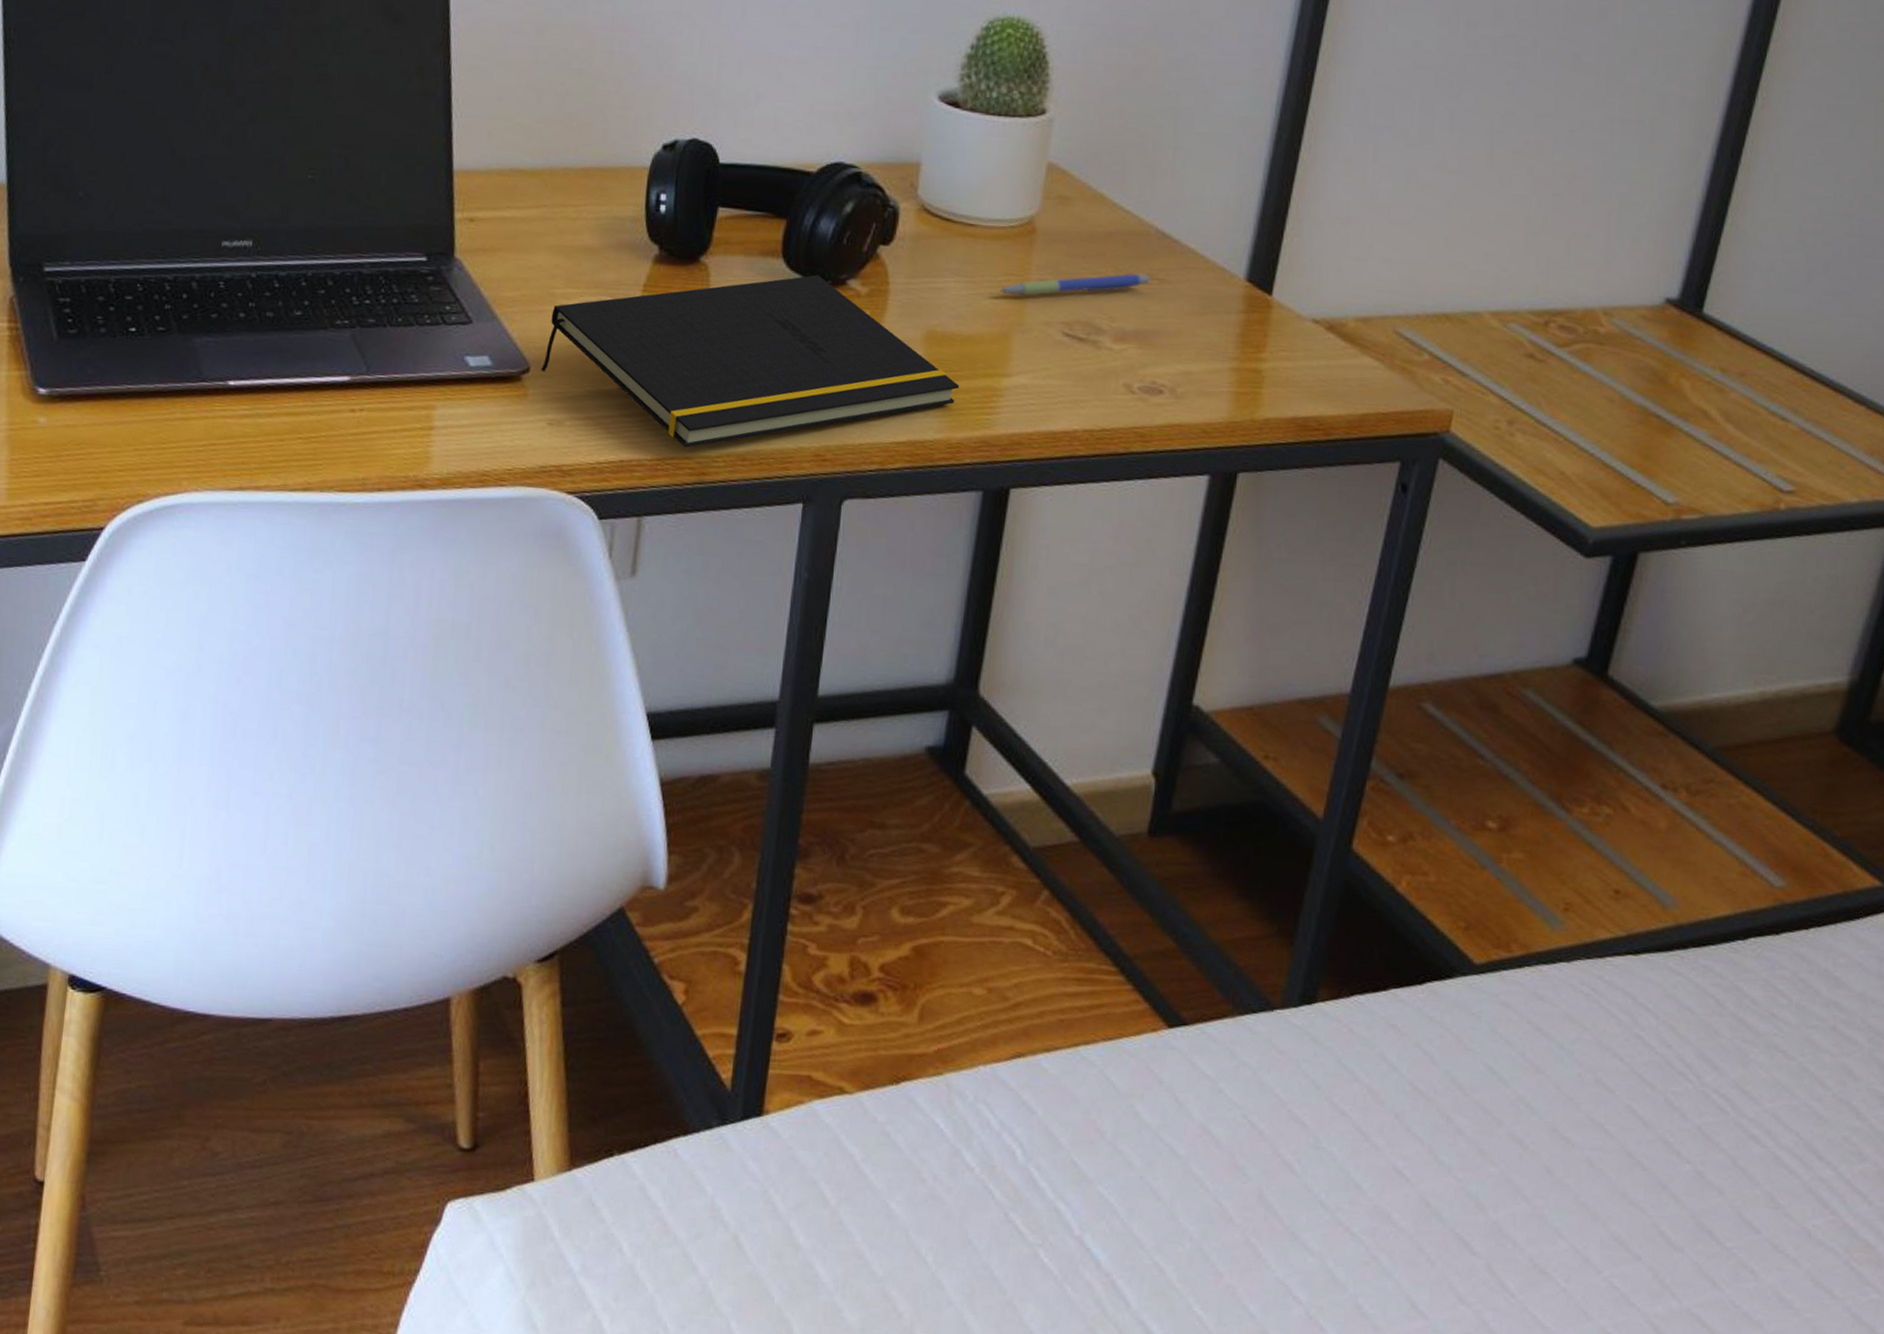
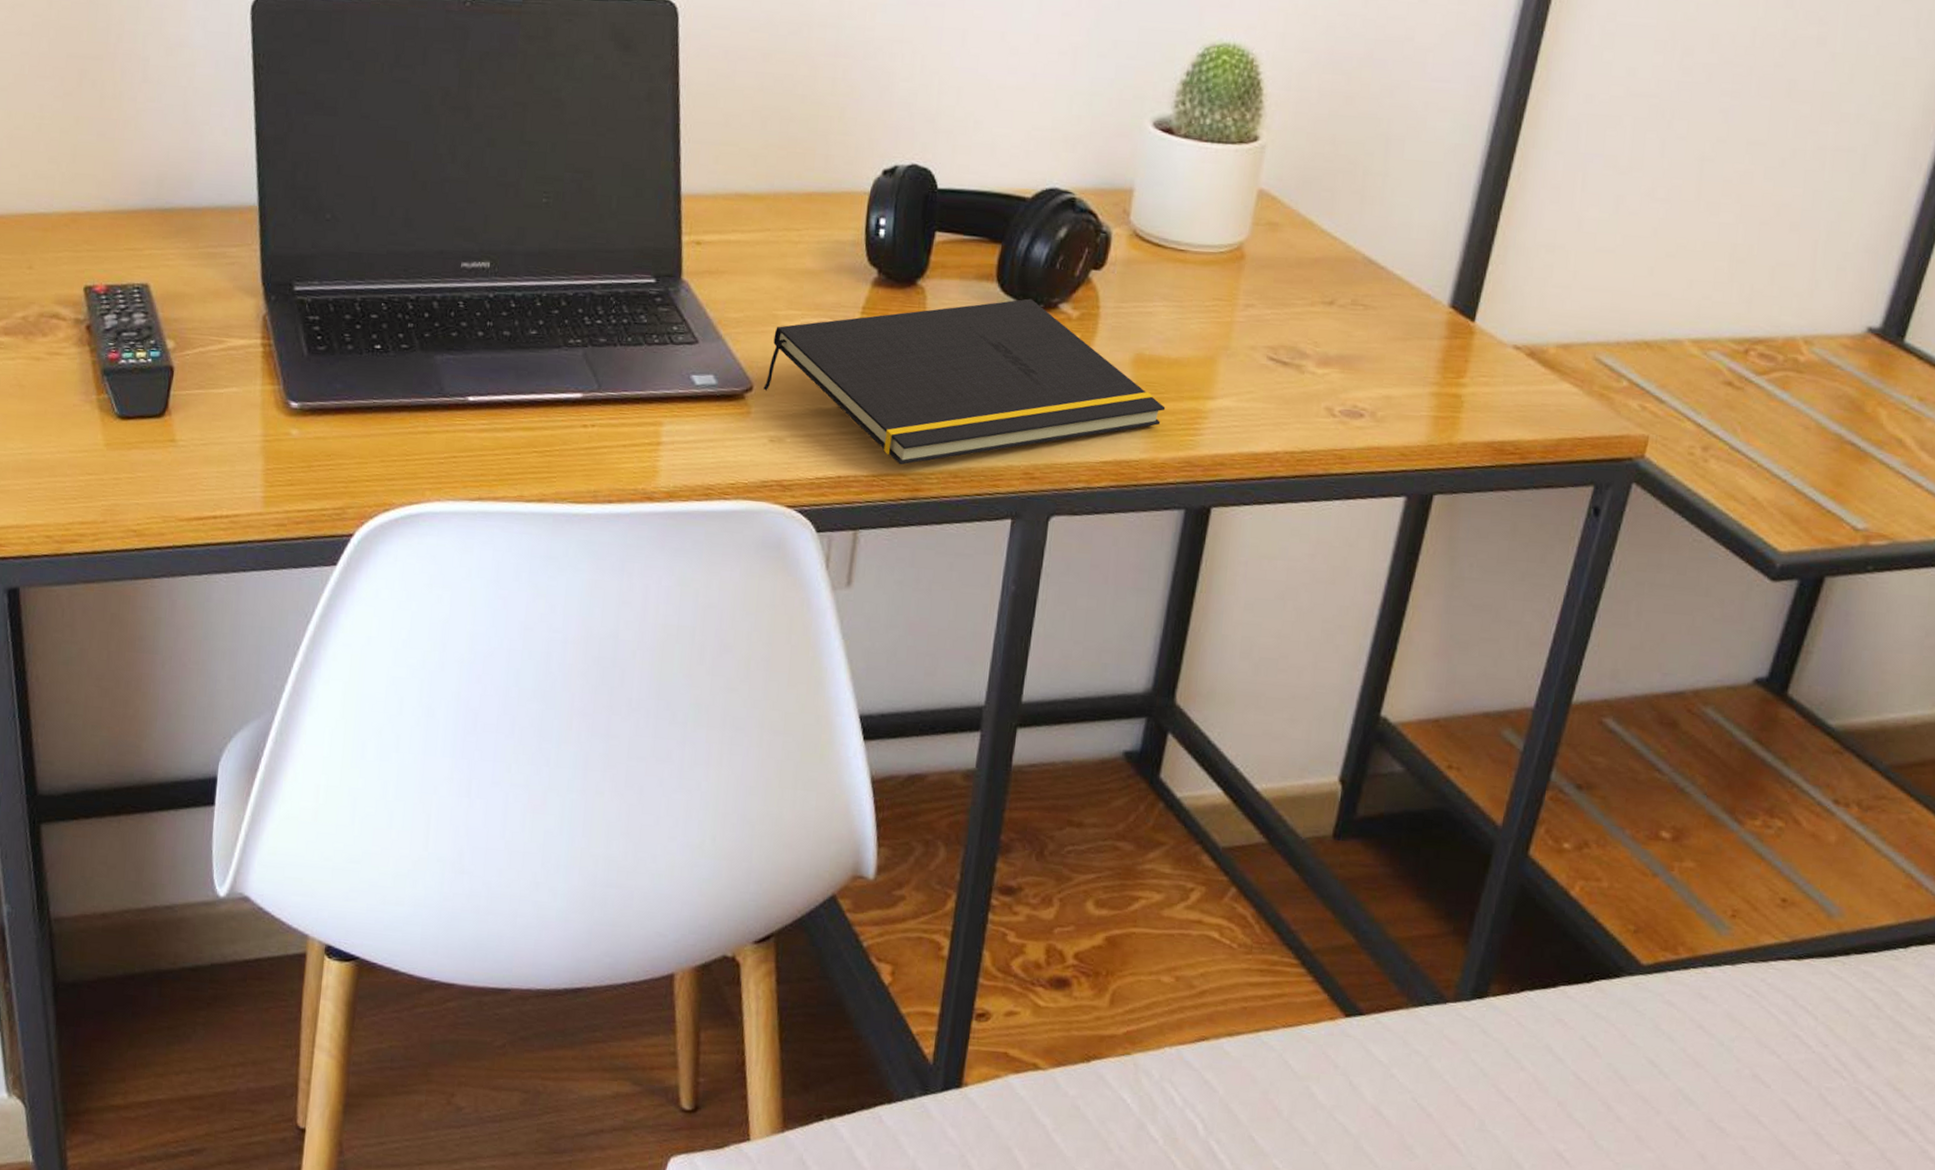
pen: present [1000,273,1150,296] -> none [1207,299,1355,321]

